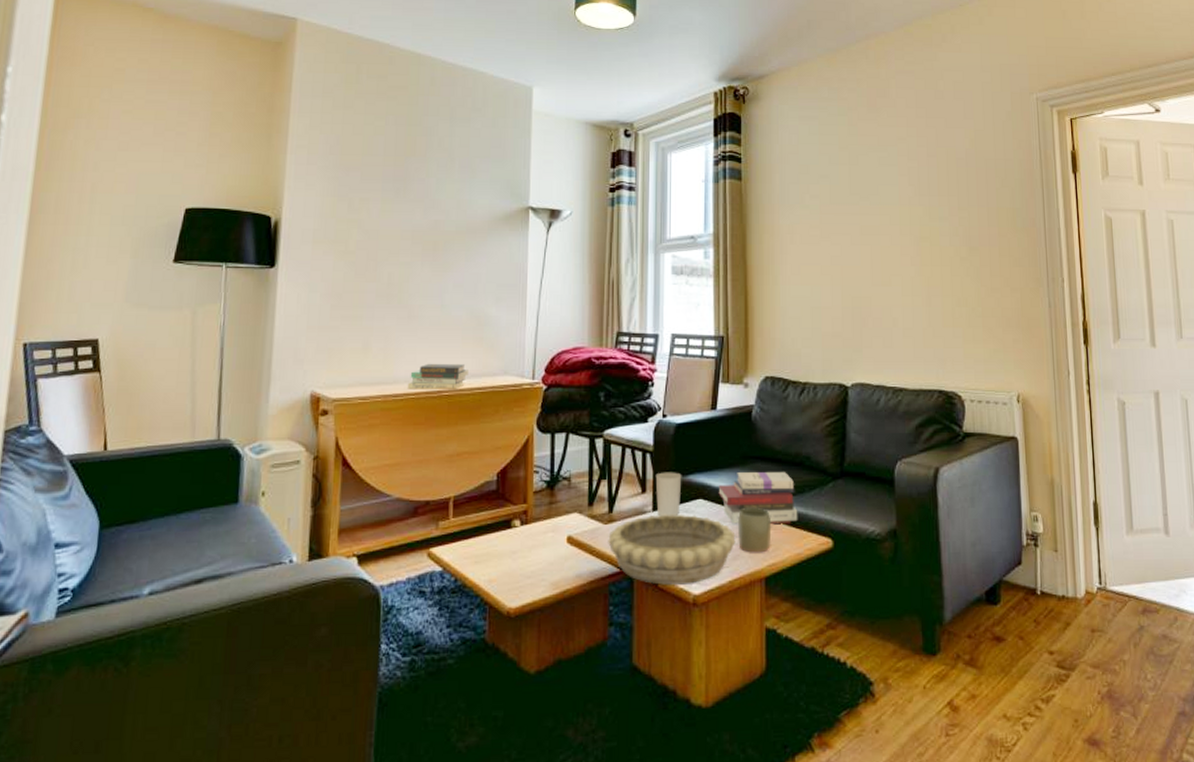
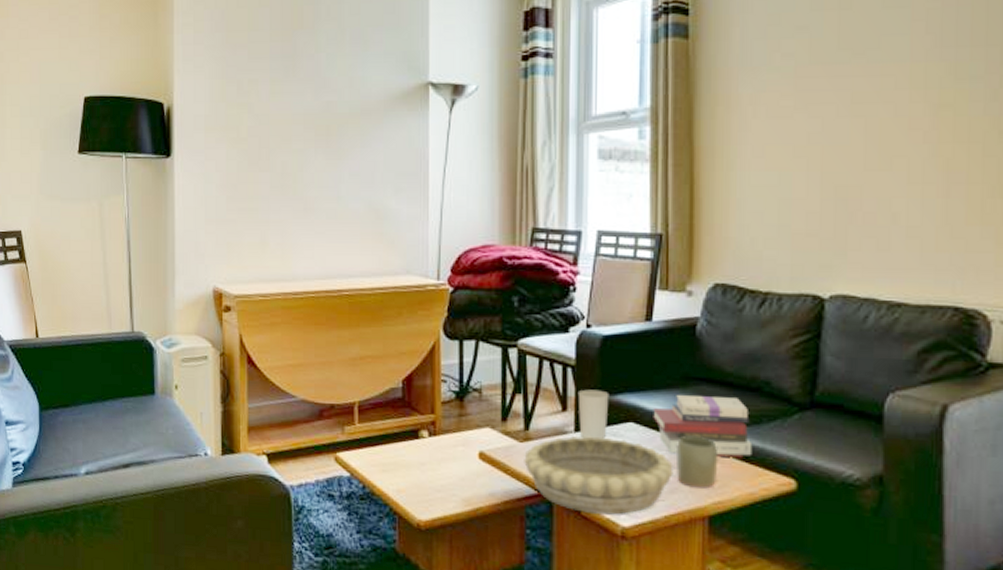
books: present [407,363,468,390] -> none [306,260,369,290]

